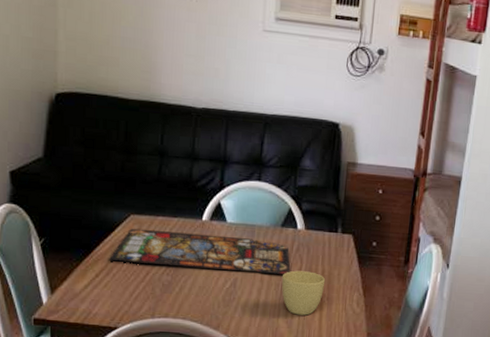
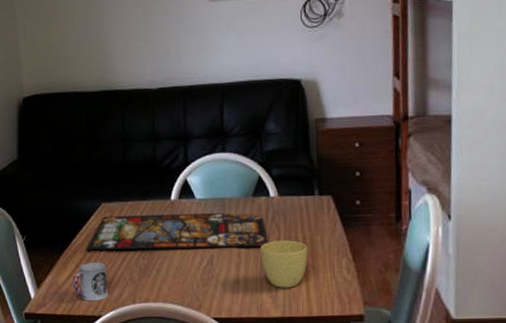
cup: none [90,273,128,313] -> present [72,262,108,301]

